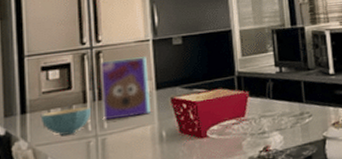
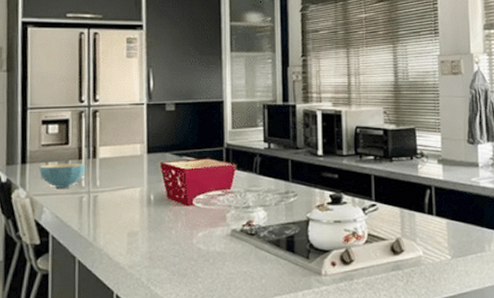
cereal box: present [100,56,151,120] -> none [95,120,142,178]

